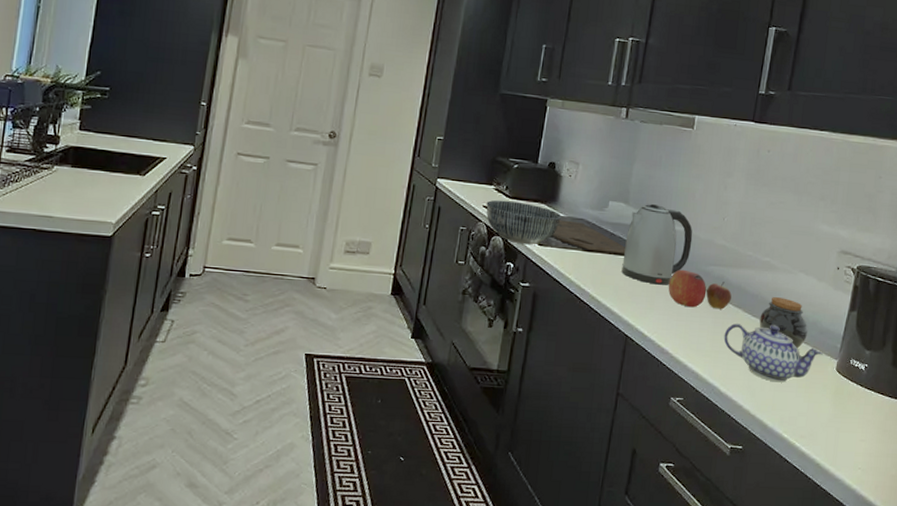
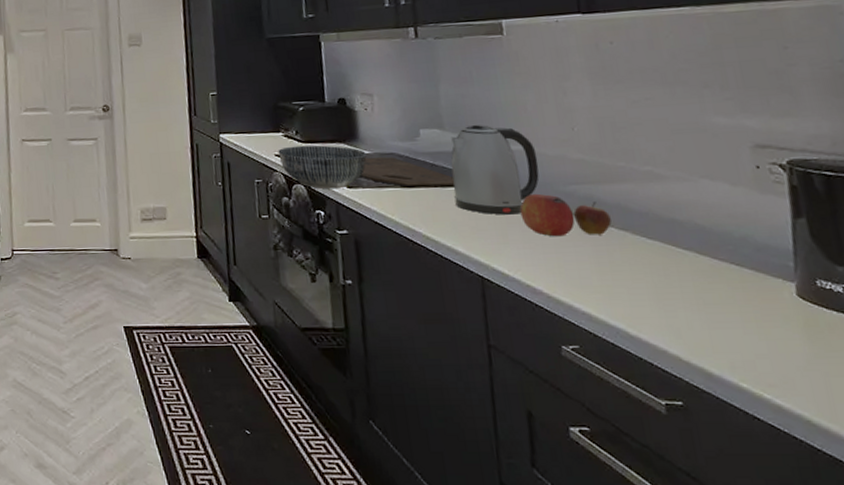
teapot: present [724,323,824,383] -> none [613,246,771,318]
jar: present [759,297,809,349] -> none [658,212,738,273]

